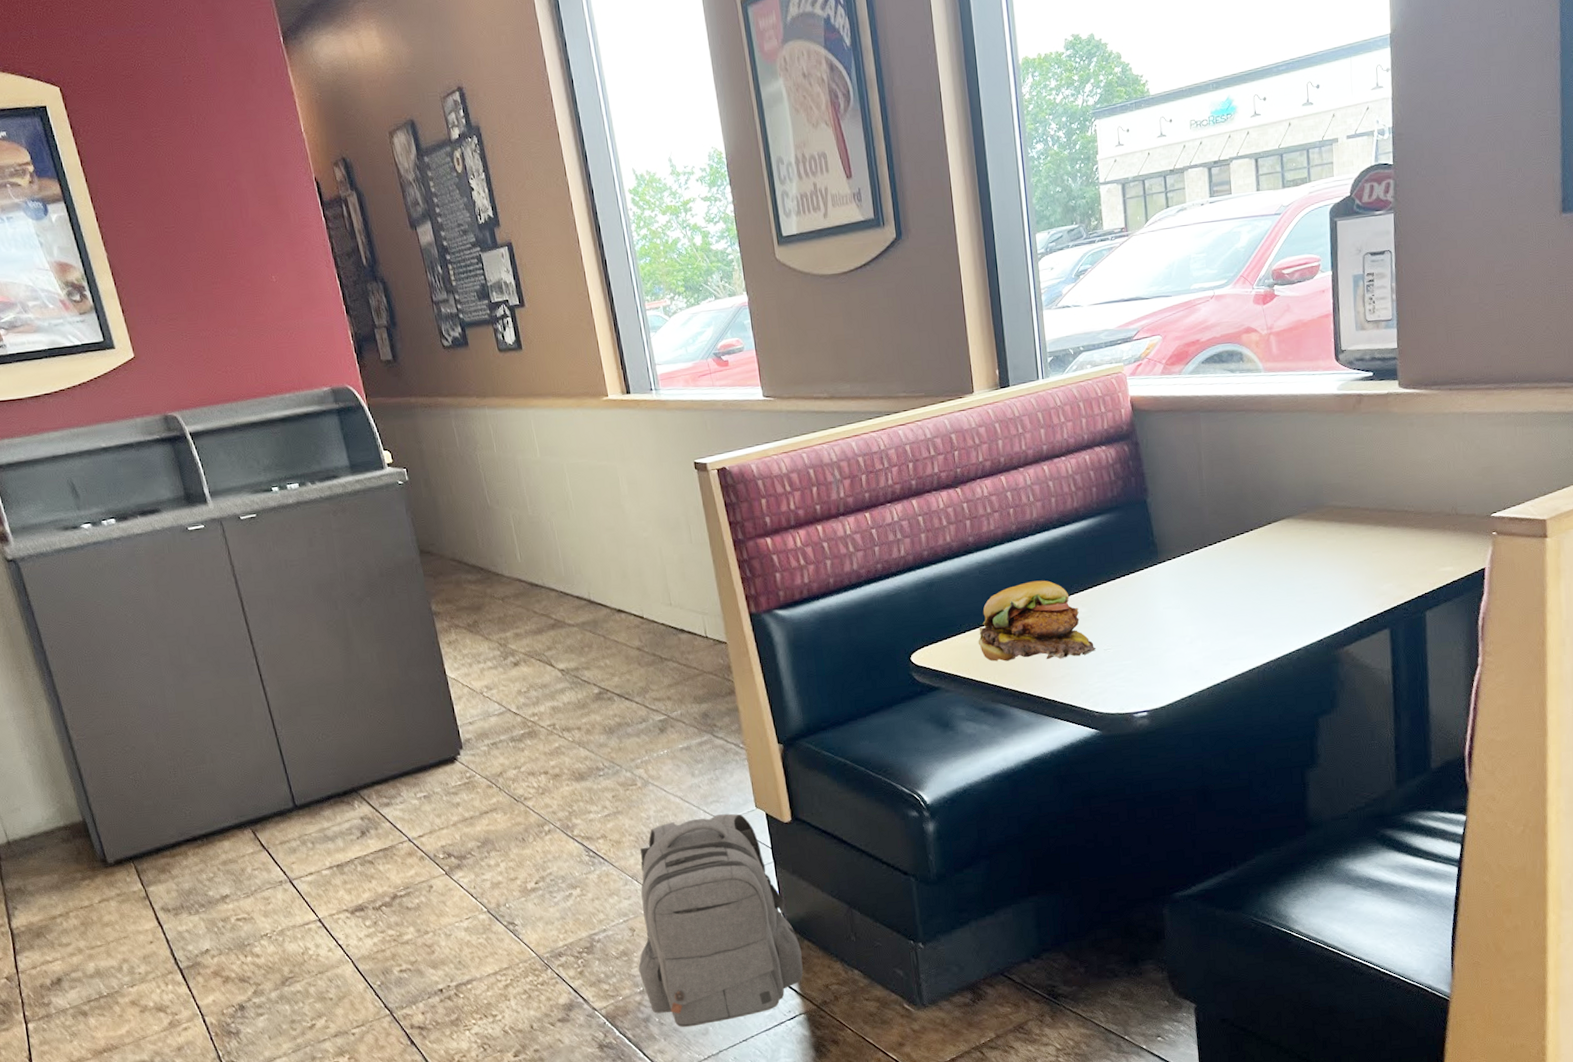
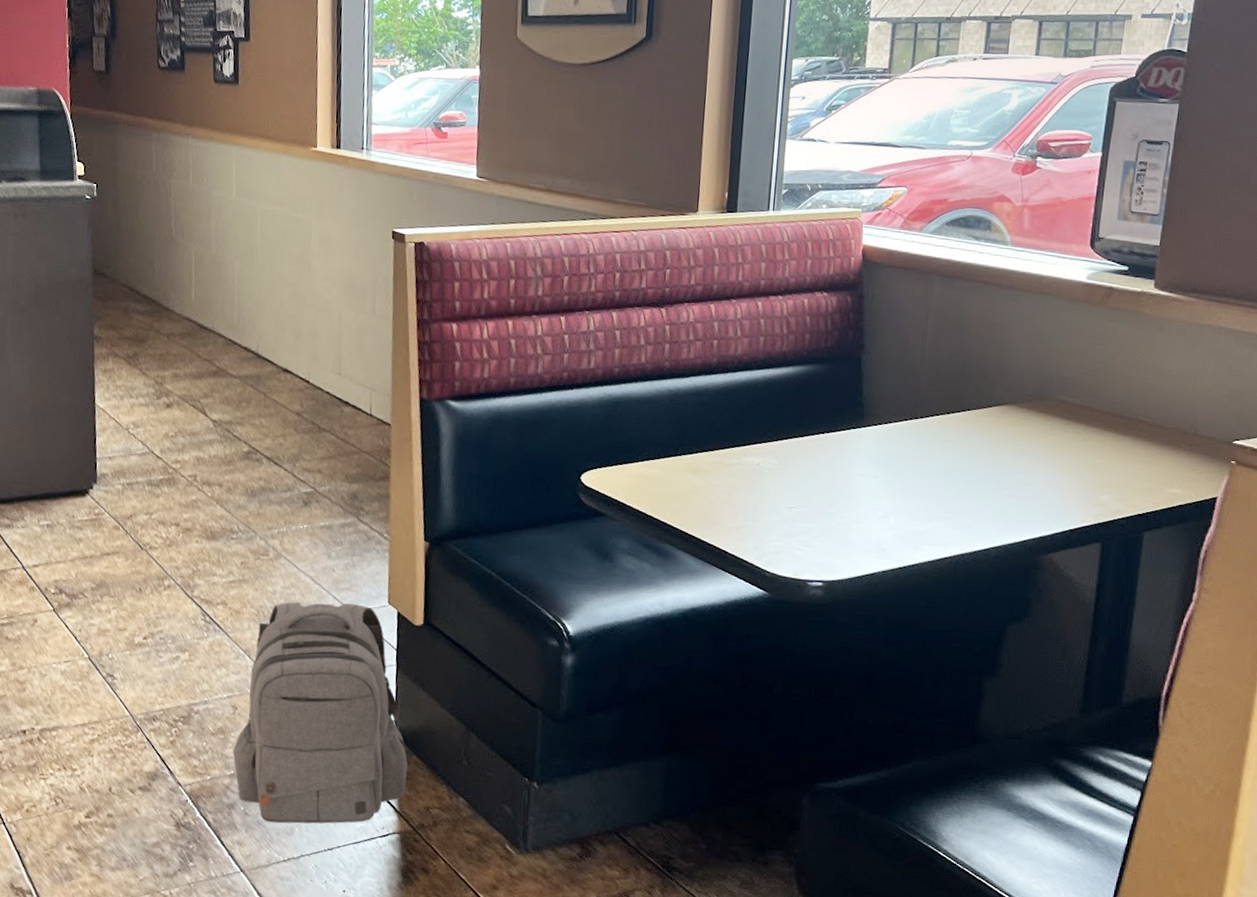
burger: present [978,580,1096,661] -> none [655,420,779,509]

